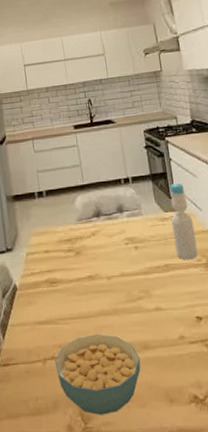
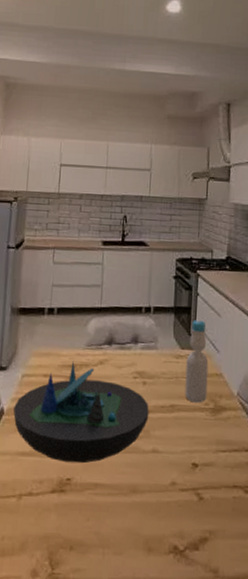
decorative bowl: none [24,236,147,327] -> present [13,361,149,464]
cereal bowl: present [54,334,141,415] -> none [31,472,126,561]

